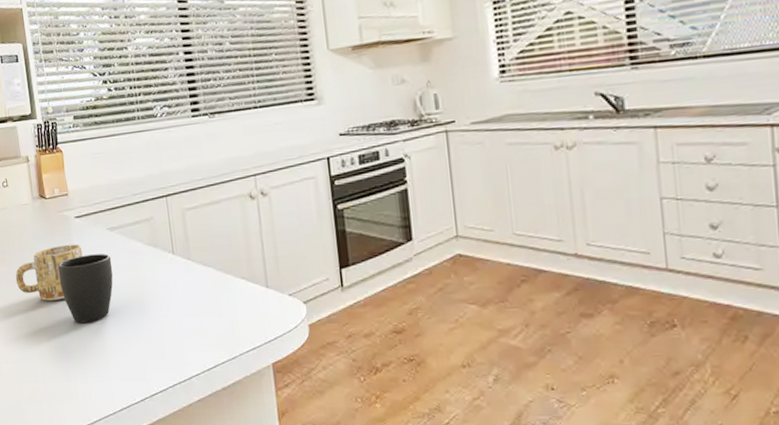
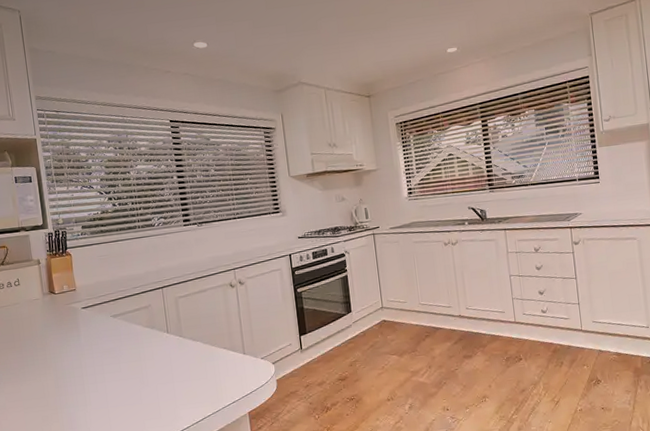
mug: present [15,244,83,301] -> none [25,330,89,379]
mug: present [57,253,113,323] -> none [65,336,116,395]

